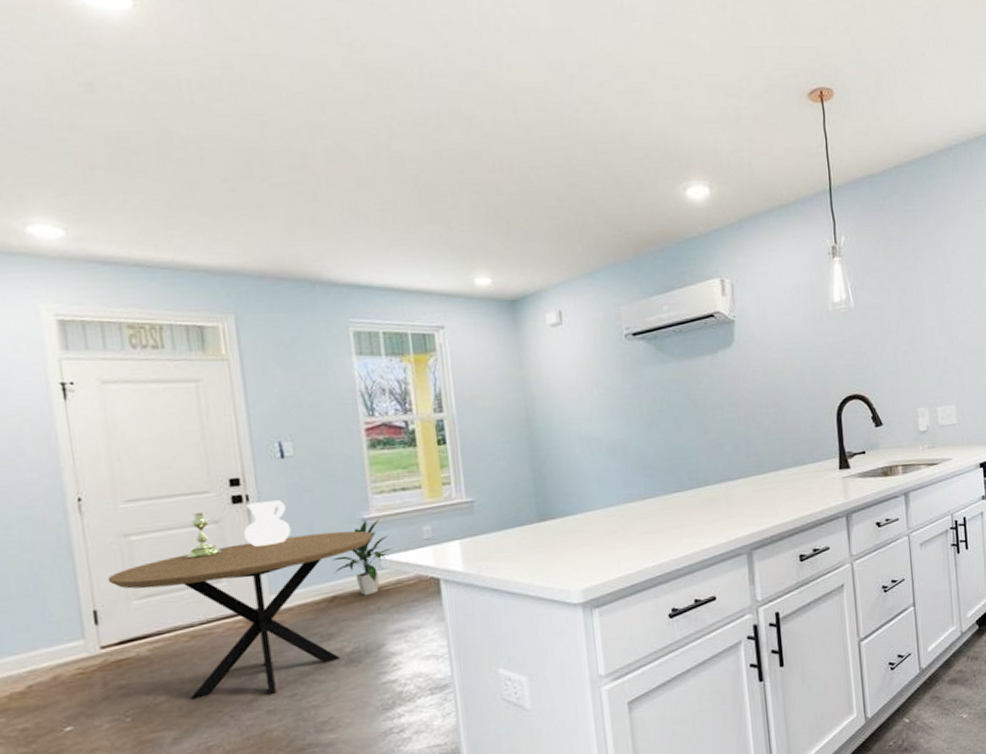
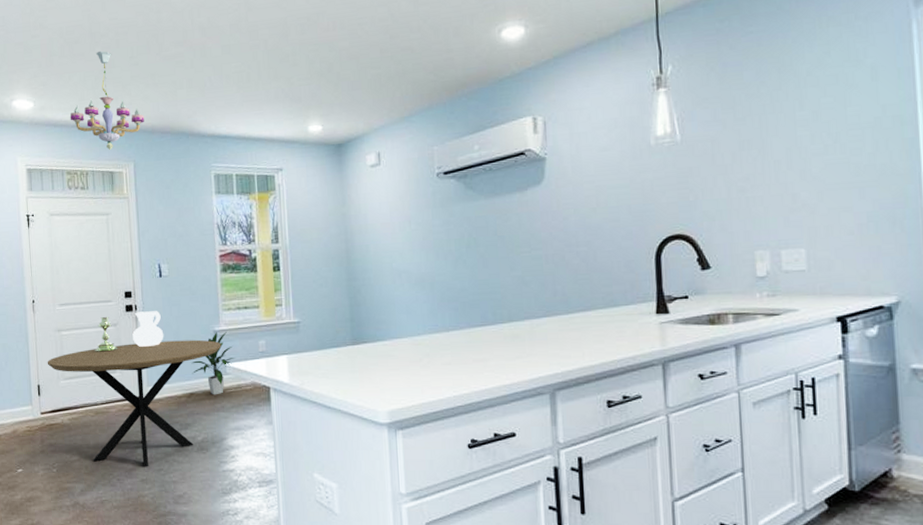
chandelier: none [128,168,248,298] -> present [70,50,144,150]

